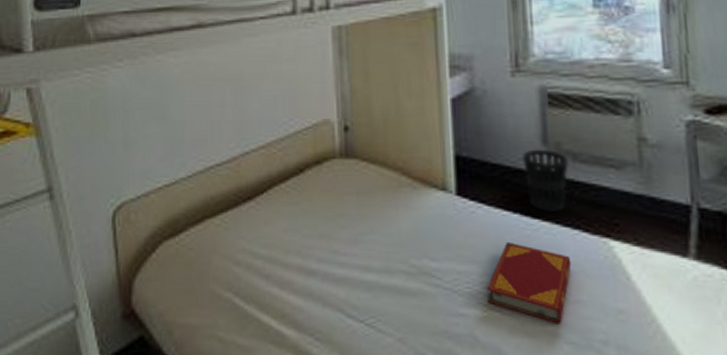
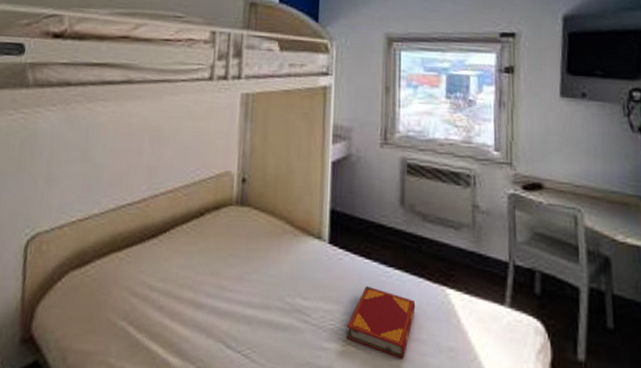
wastebasket: present [521,149,569,213] -> none [383,208,419,263]

